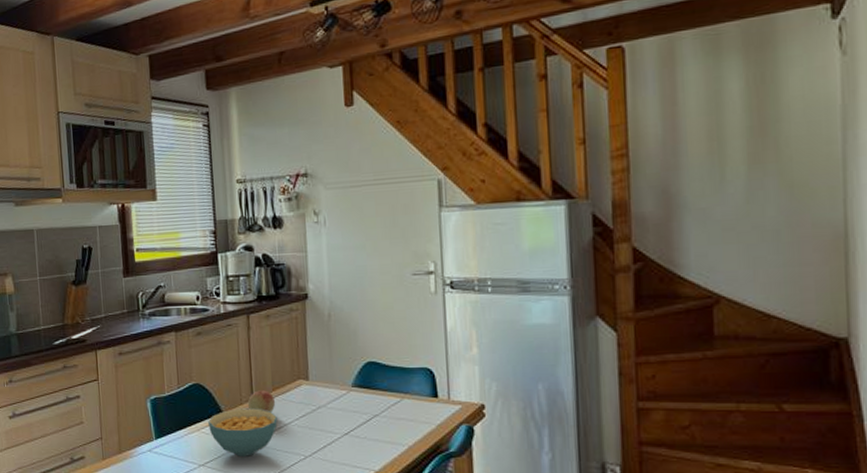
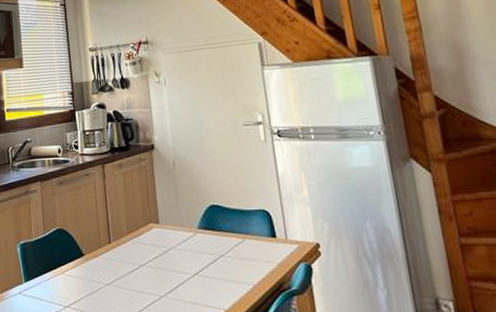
cereal bowl: present [208,408,278,456] -> none [71,251,133,297]
fruit: present [247,390,276,412] -> none [105,234,131,255]

